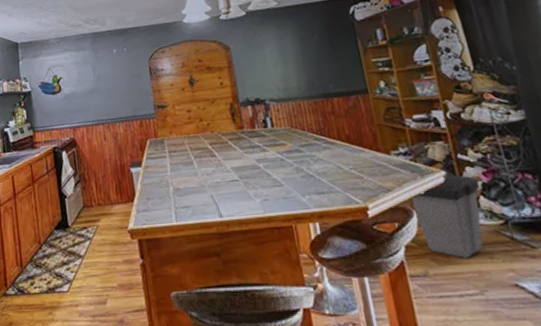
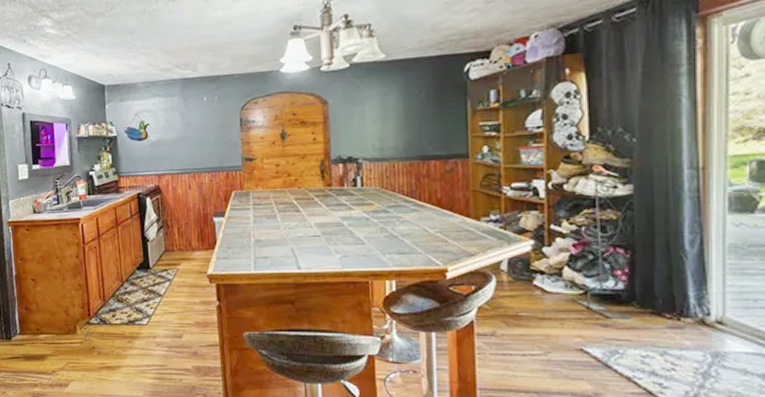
trash can: present [410,173,483,258] -> none [493,242,567,322]

